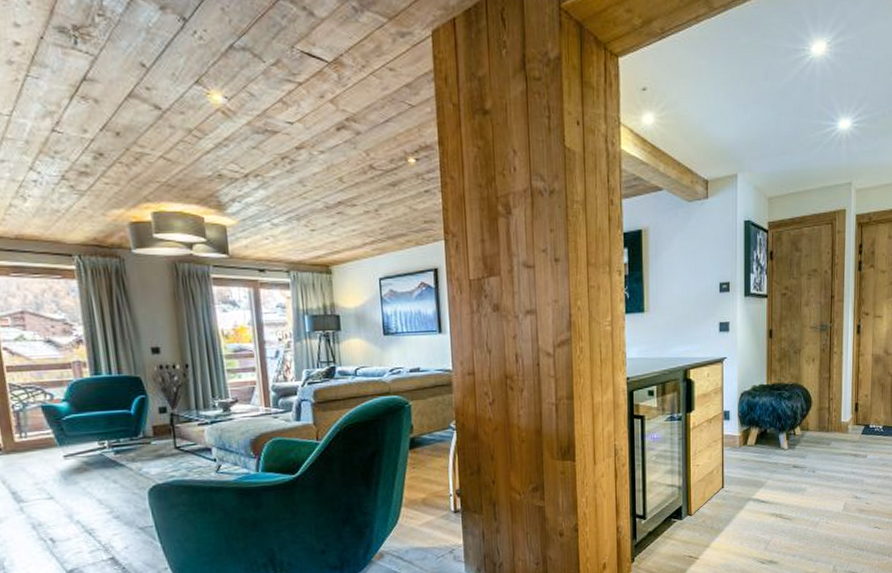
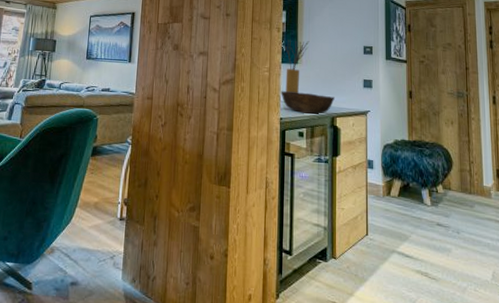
bowl: none [626,345,687,369] -> present [281,91,335,114]
vase: none [627,283,657,348] -> present [284,40,310,93]

